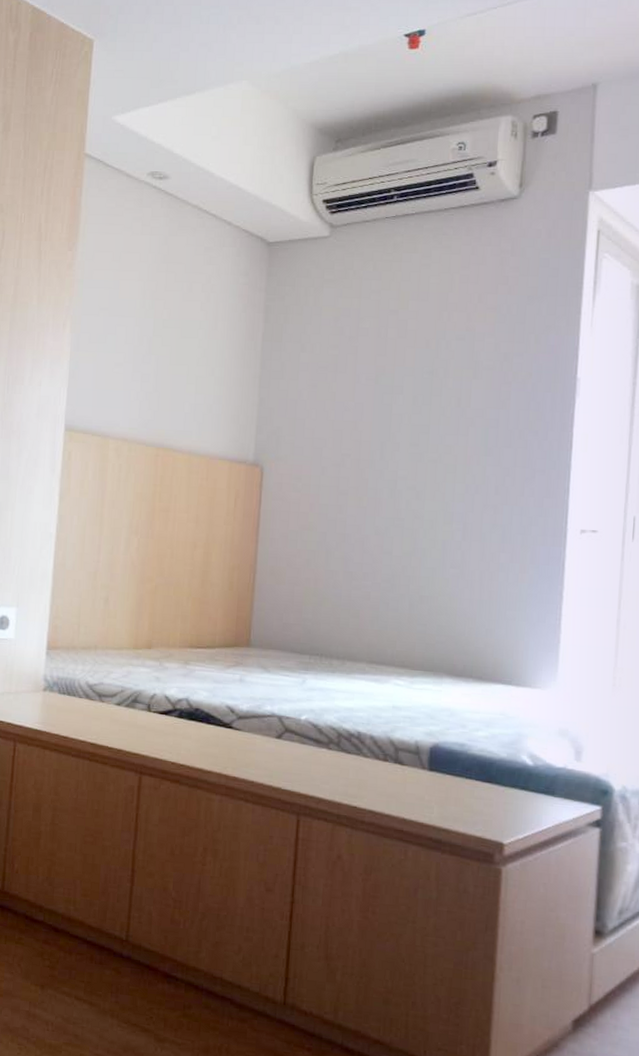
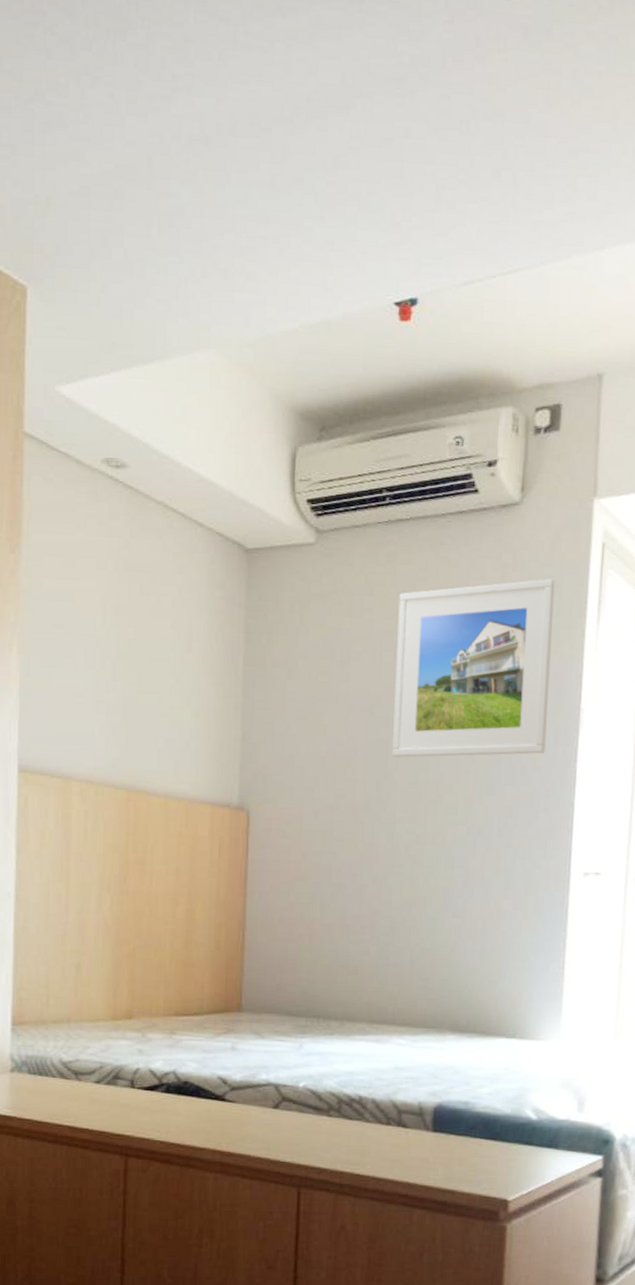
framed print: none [395,262,552,422] -> present [392,579,555,758]

